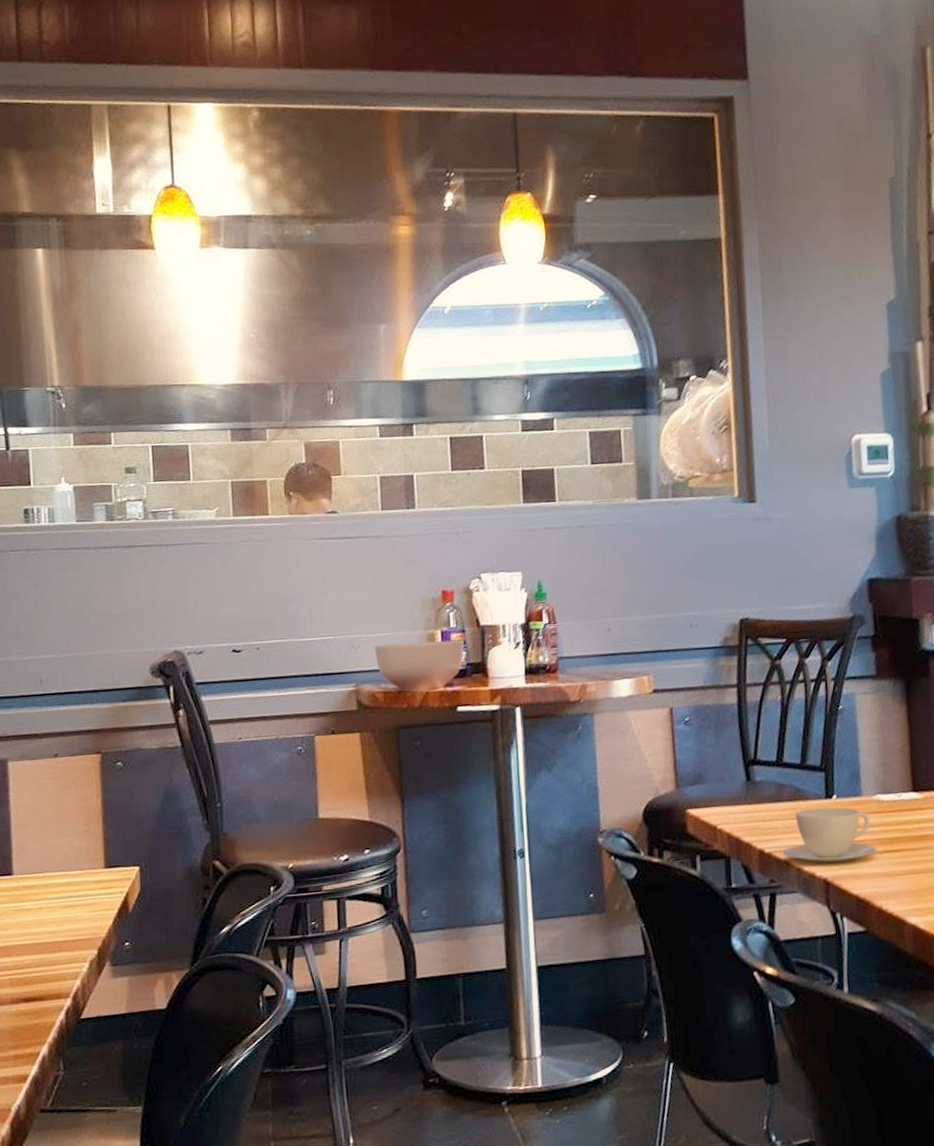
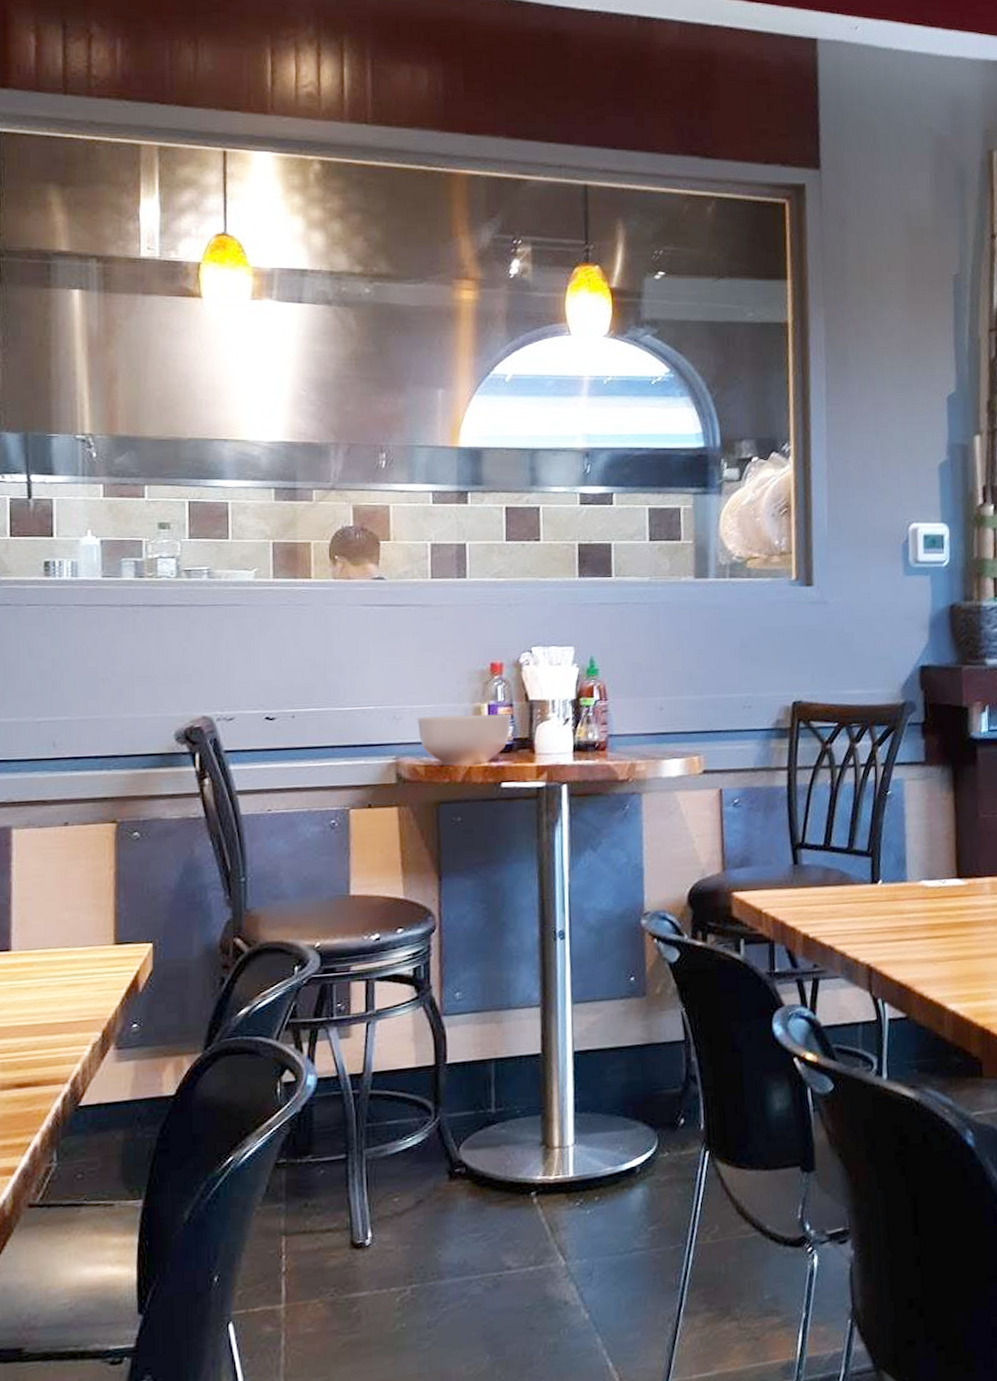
teacup: present [782,807,876,863] -> none [826,892,919,948]

